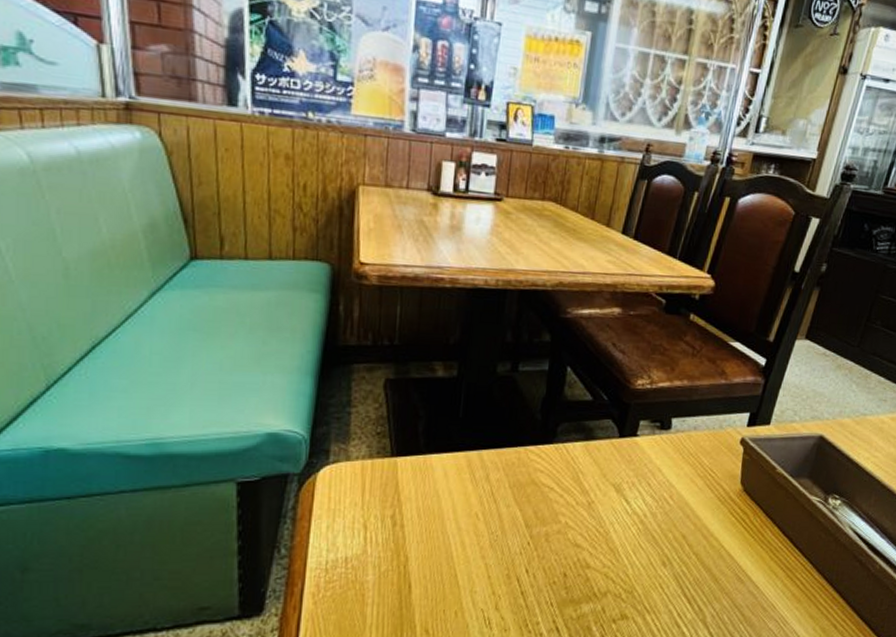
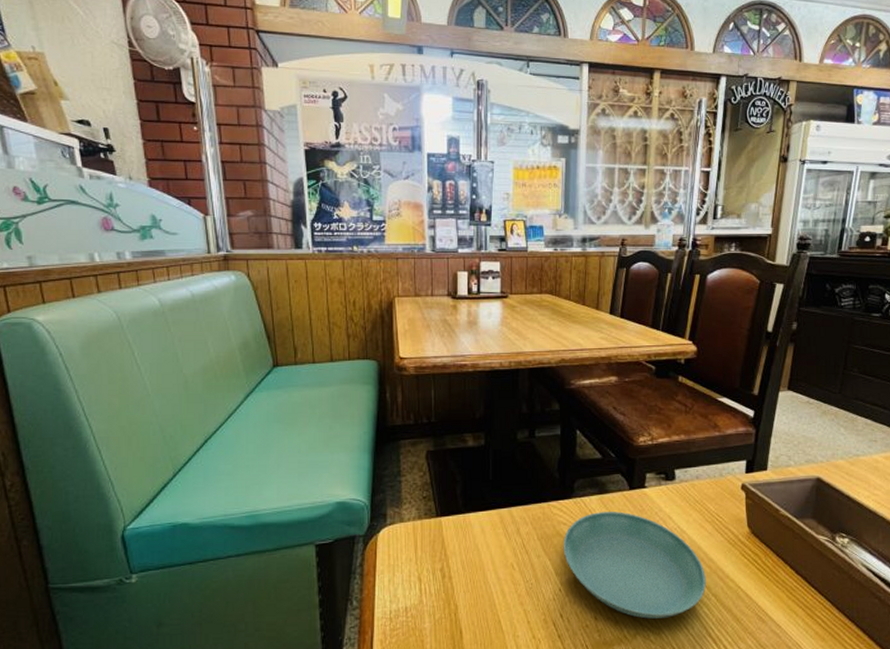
saucer: none [537,460,690,576] -> present [563,512,706,619]

